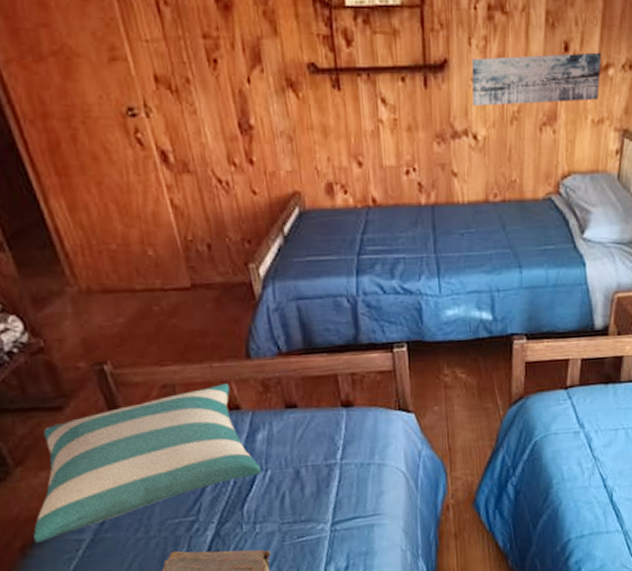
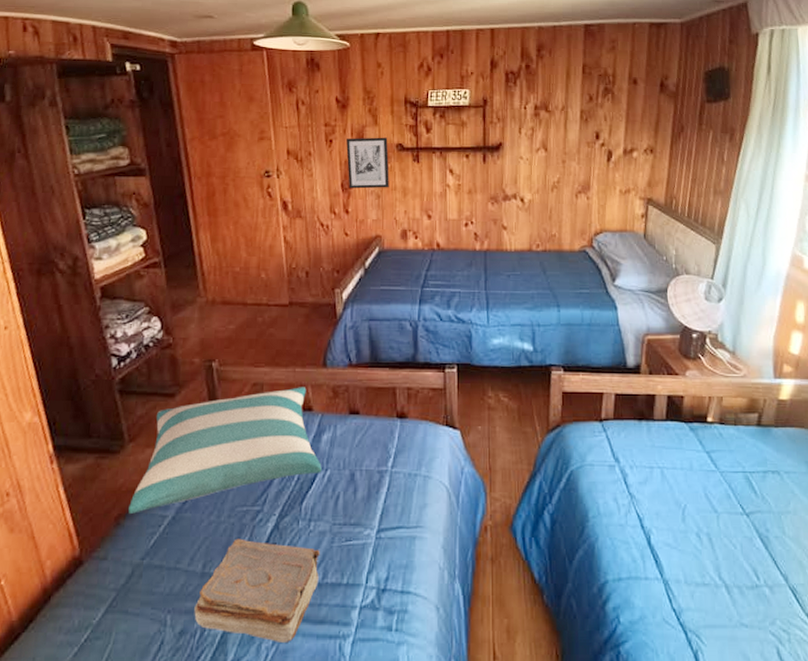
wall art: none [237,54,304,129] -> present [346,137,389,189]
wall art: present [471,52,602,106] -> none [521,140,627,177]

